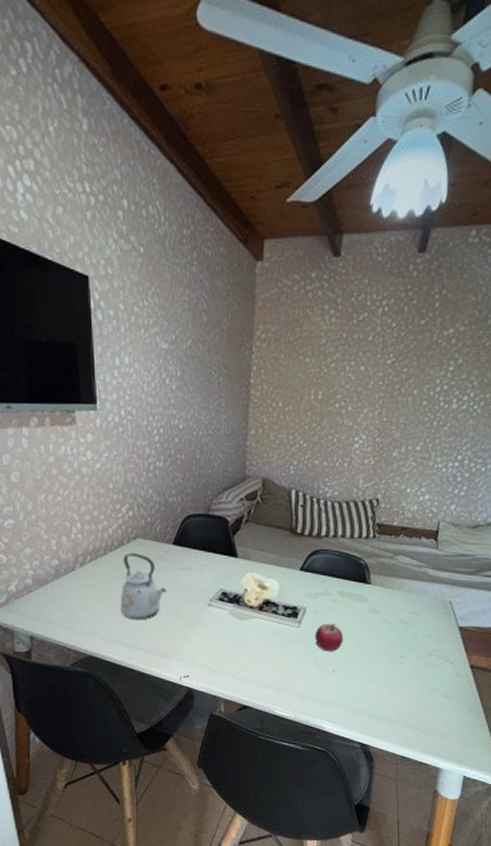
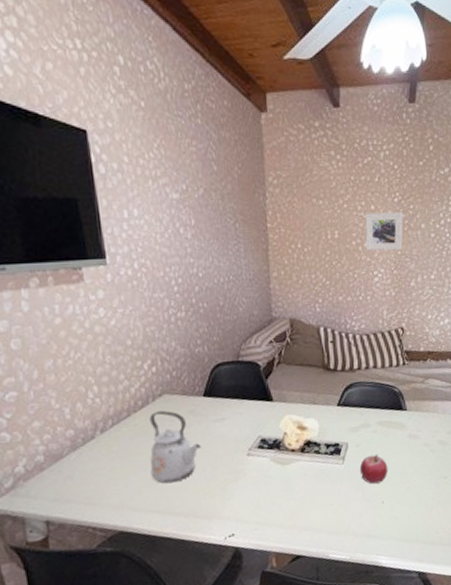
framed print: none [349,374,394,417] -> present [365,212,403,251]

